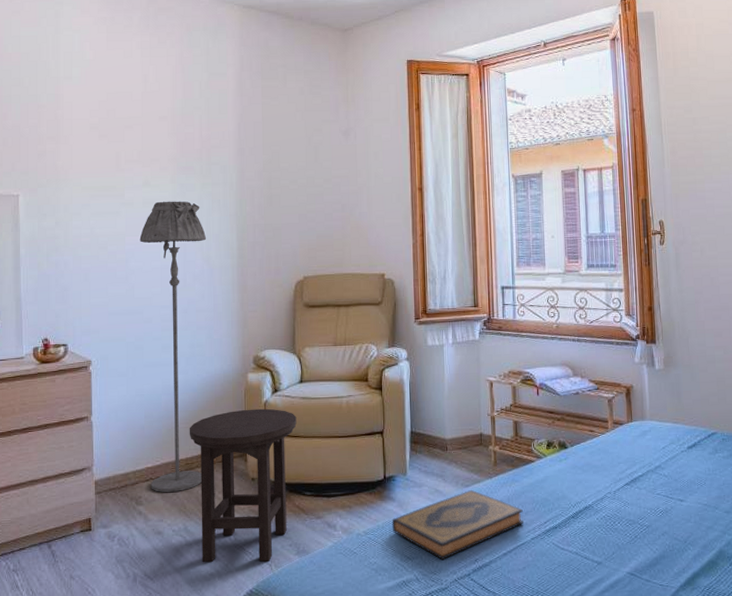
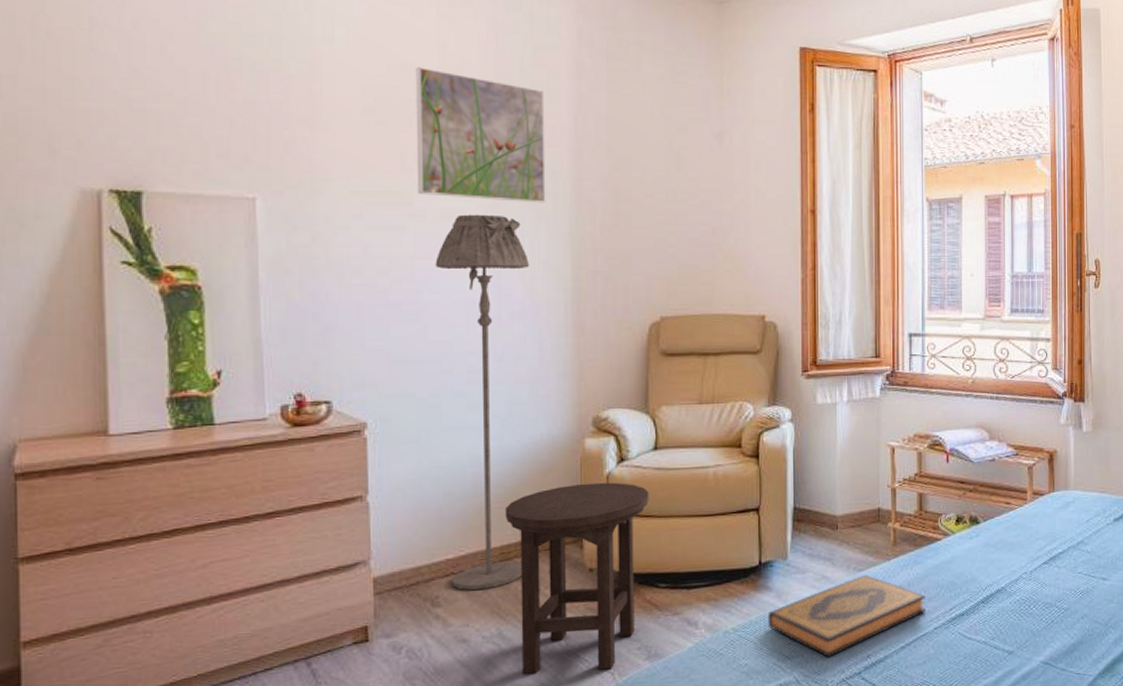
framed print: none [126,94,218,191] -> present [415,67,546,203]

